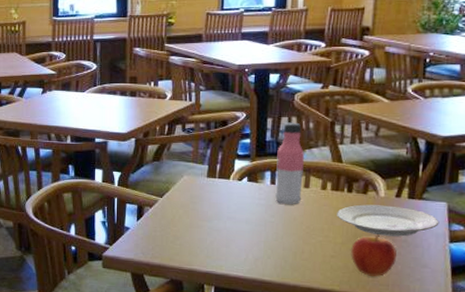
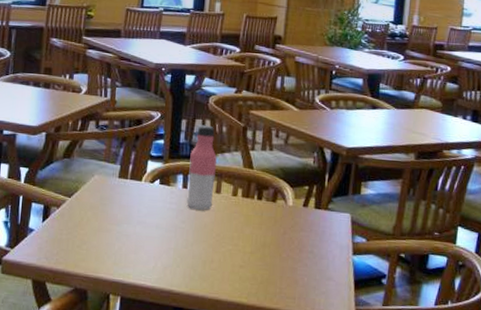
plate: present [337,204,440,237] -> none [247,213,344,248]
apple: present [350,234,397,277] -> none [258,244,304,290]

